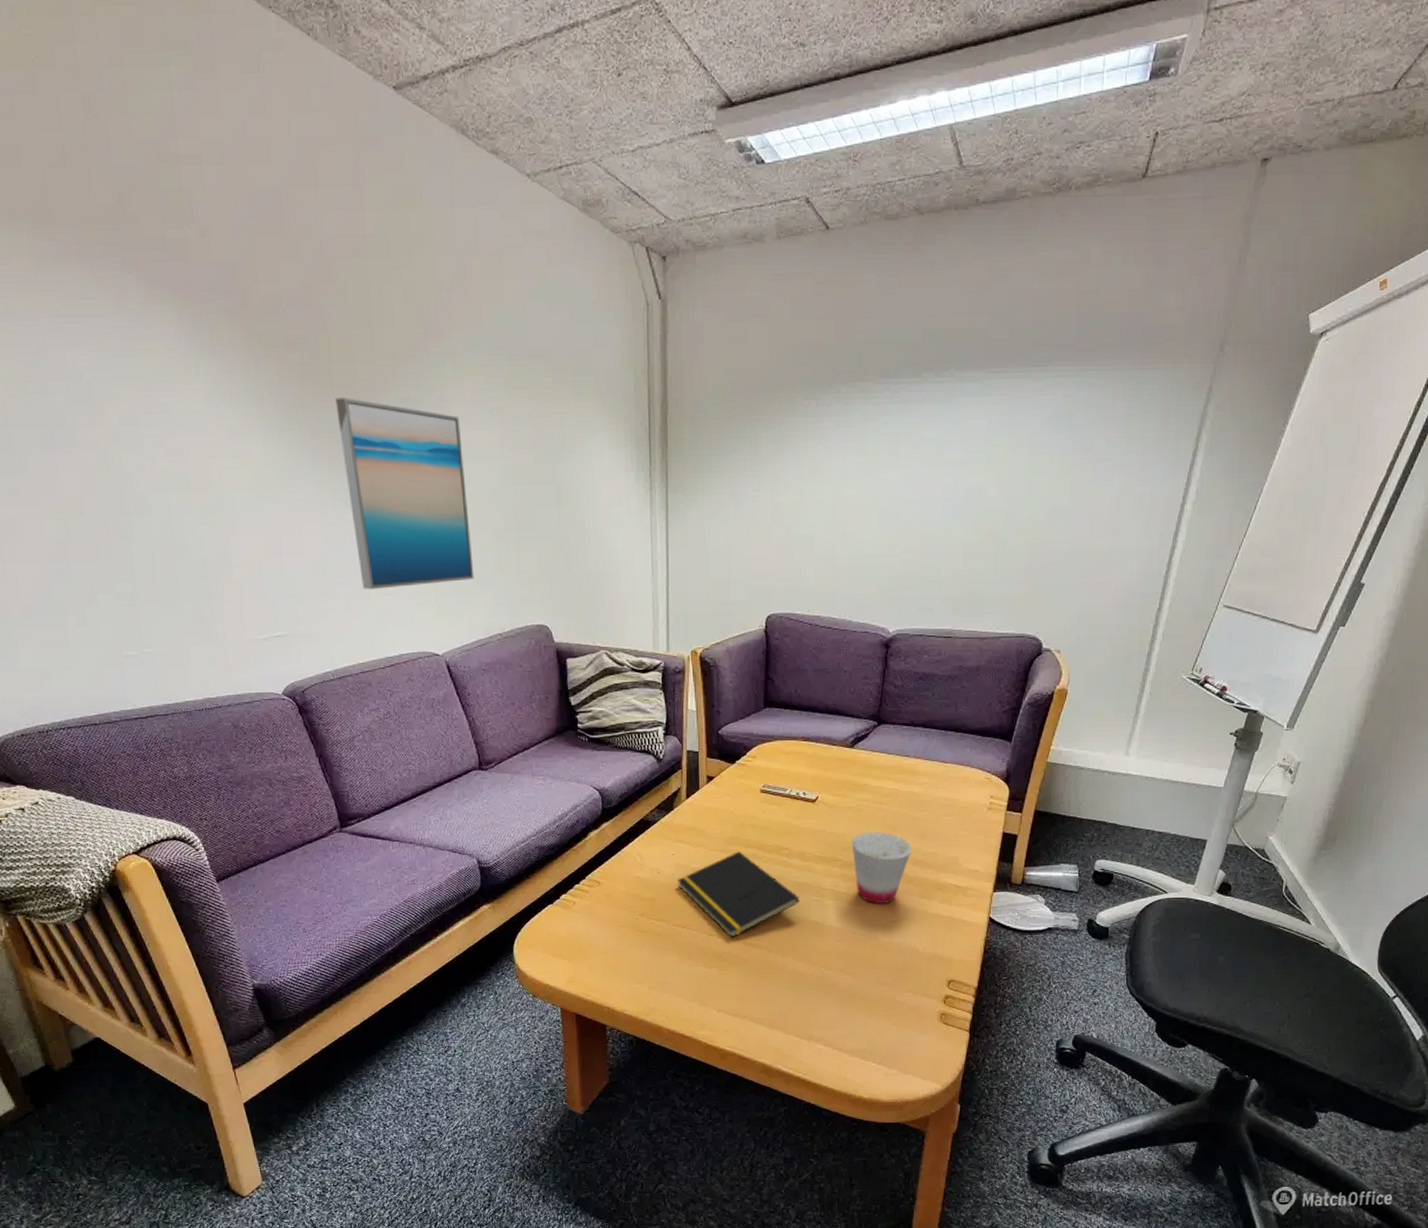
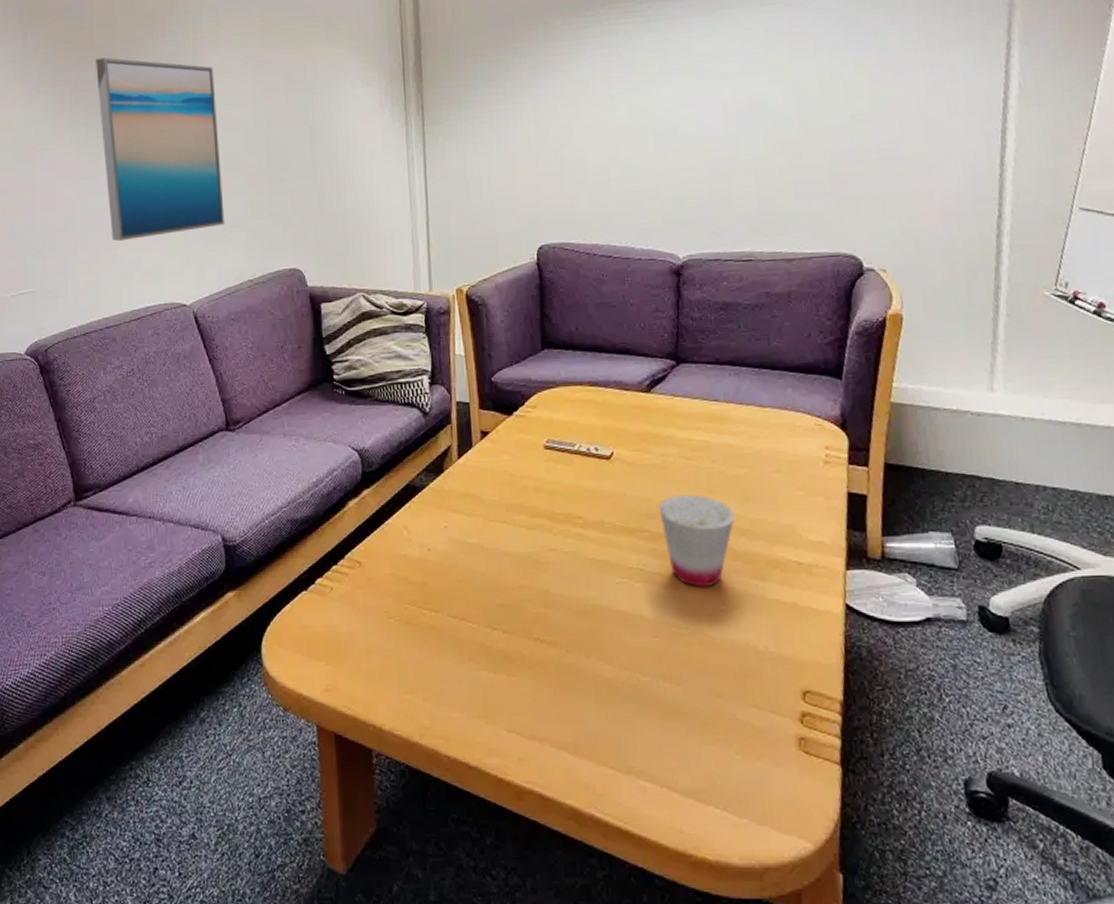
notepad: present [677,851,800,938] -> none [451,522,602,633]

